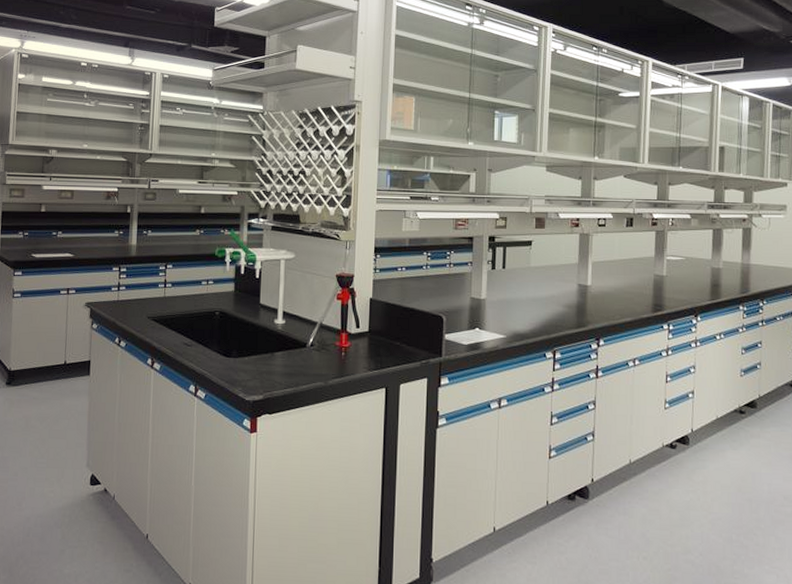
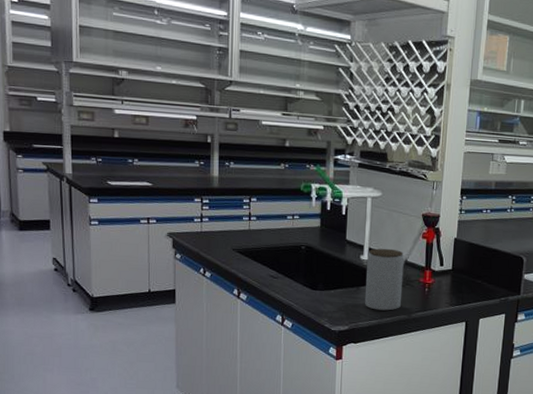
jar: none [279,311,319,378] -> present [364,248,405,311]

